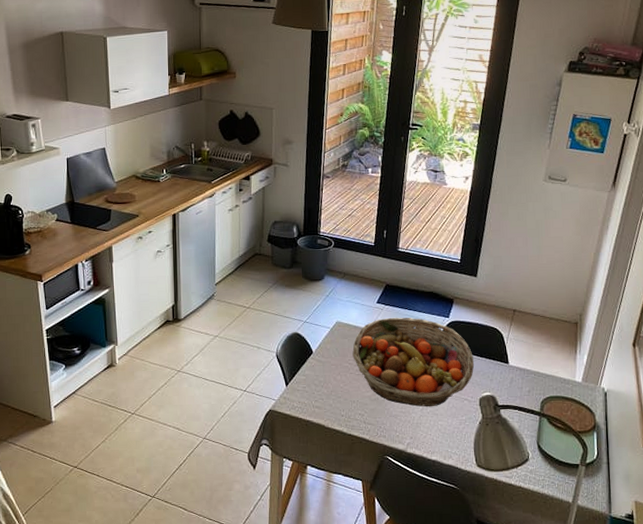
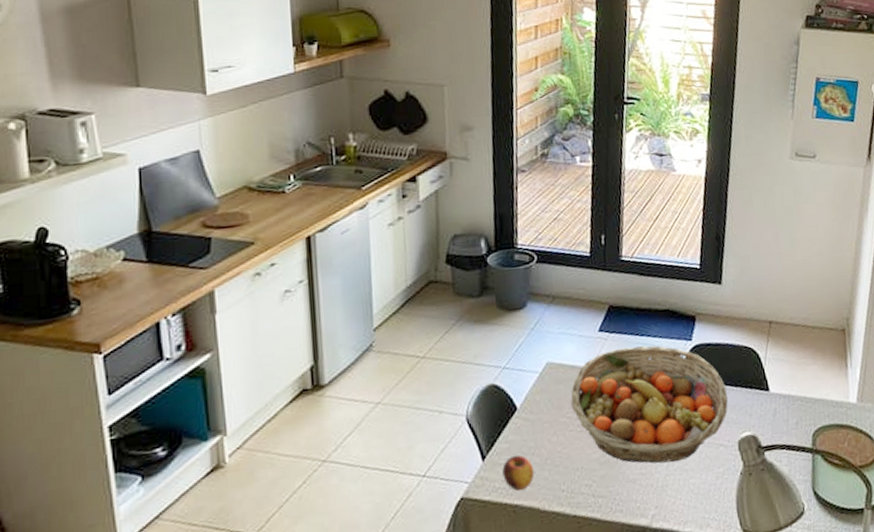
apple: none [300,385,323,410] -> present [502,454,535,491]

